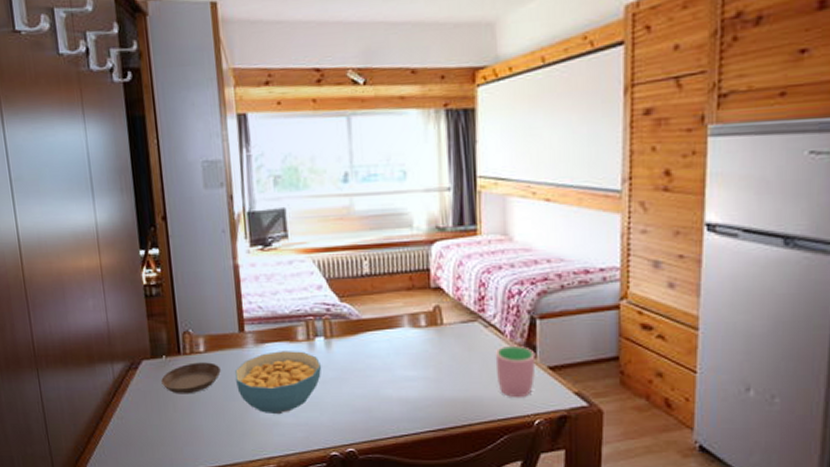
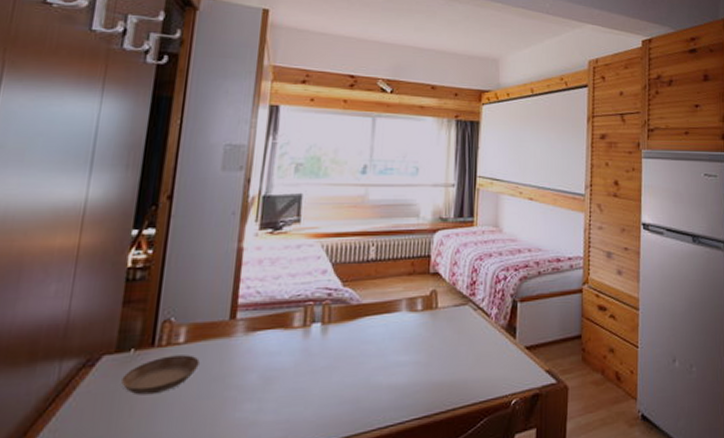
cereal bowl: present [235,351,322,415] -> none [214,338,315,413]
cup: present [495,345,536,398] -> none [481,326,515,379]

